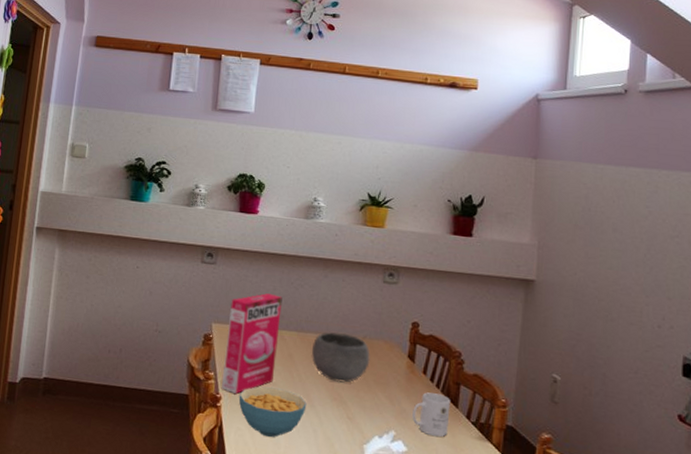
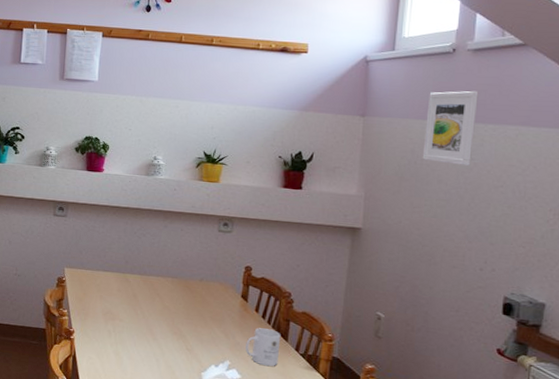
cereal box: present [222,293,283,395] -> none [74,242,127,329]
cereal bowl: present [238,386,307,437] -> none [89,322,150,365]
bowl: present [311,331,370,383] -> none [153,275,207,320]
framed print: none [596,134,651,215] -> present [422,91,479,167]

